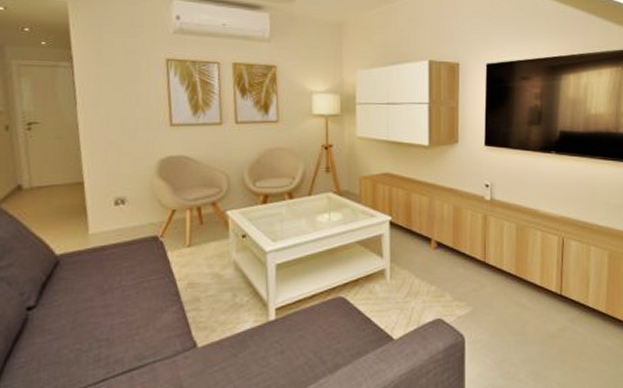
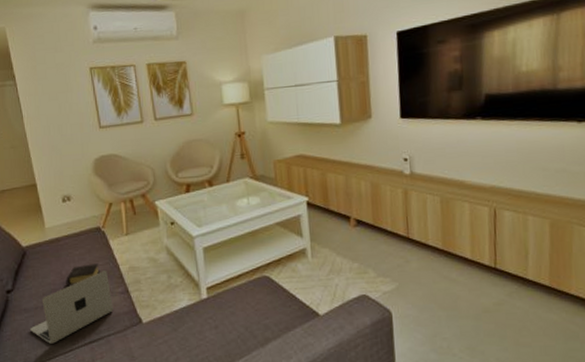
laptop: none [53,286,164,372] -> present [30,271,114,344]
book: none [107,277,152,304] -> present [66,263,100,287]

